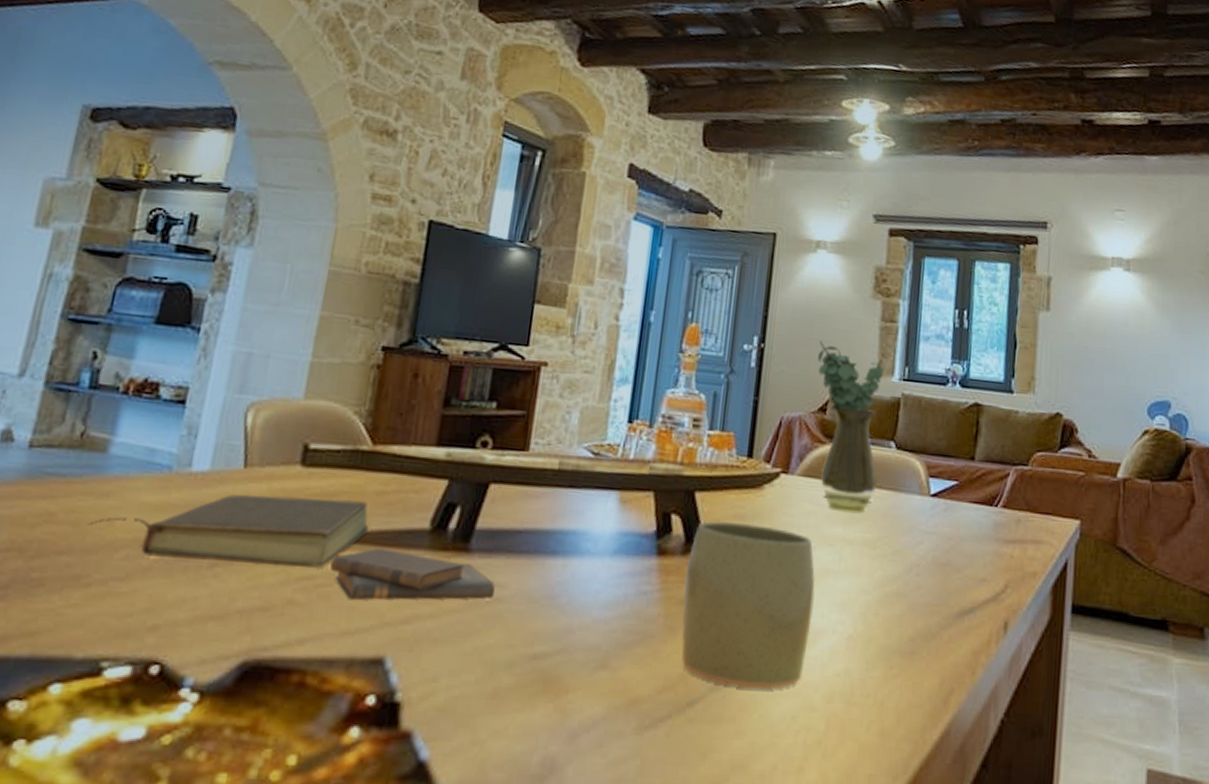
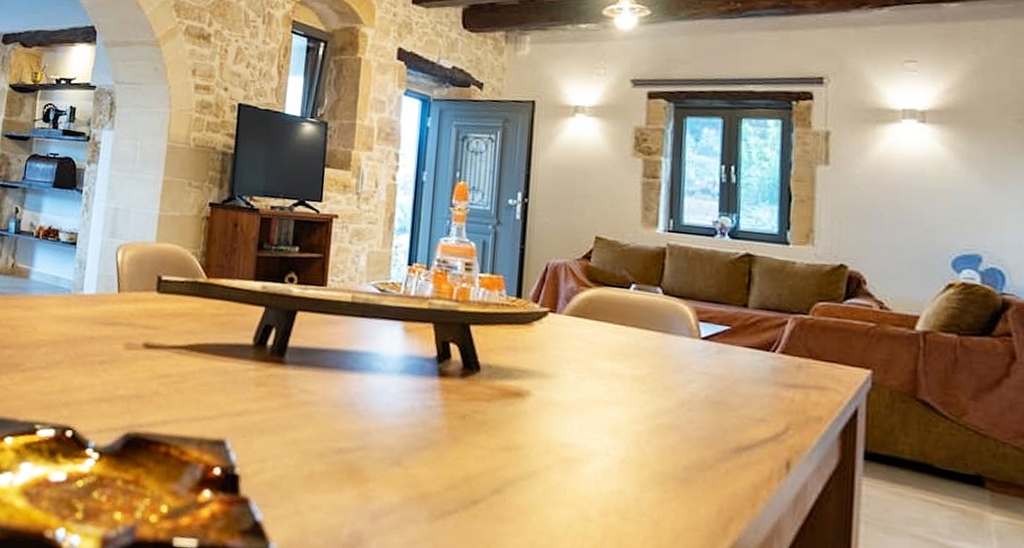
book: present [87,494,369,569] -> none [20,311,208,370]
diary: present [330,548,496,601] -> none [182,357,306,402]
mug: present [681,520,816,690] -> none [463,350,587,499]
vase: present [818,340,884,514] -> none [580,195,647,352]

